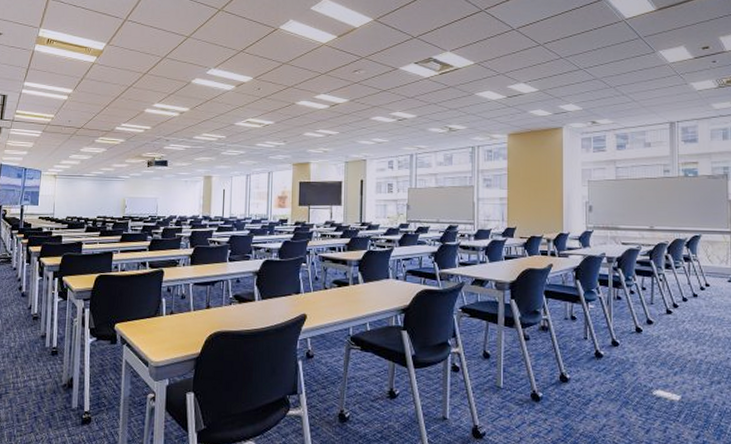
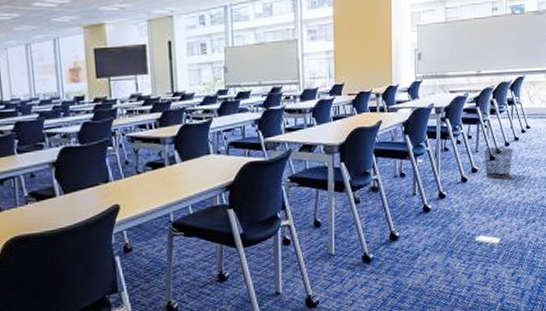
waste bin: none [658,301,692,334] -> present [483,147,513,179]

